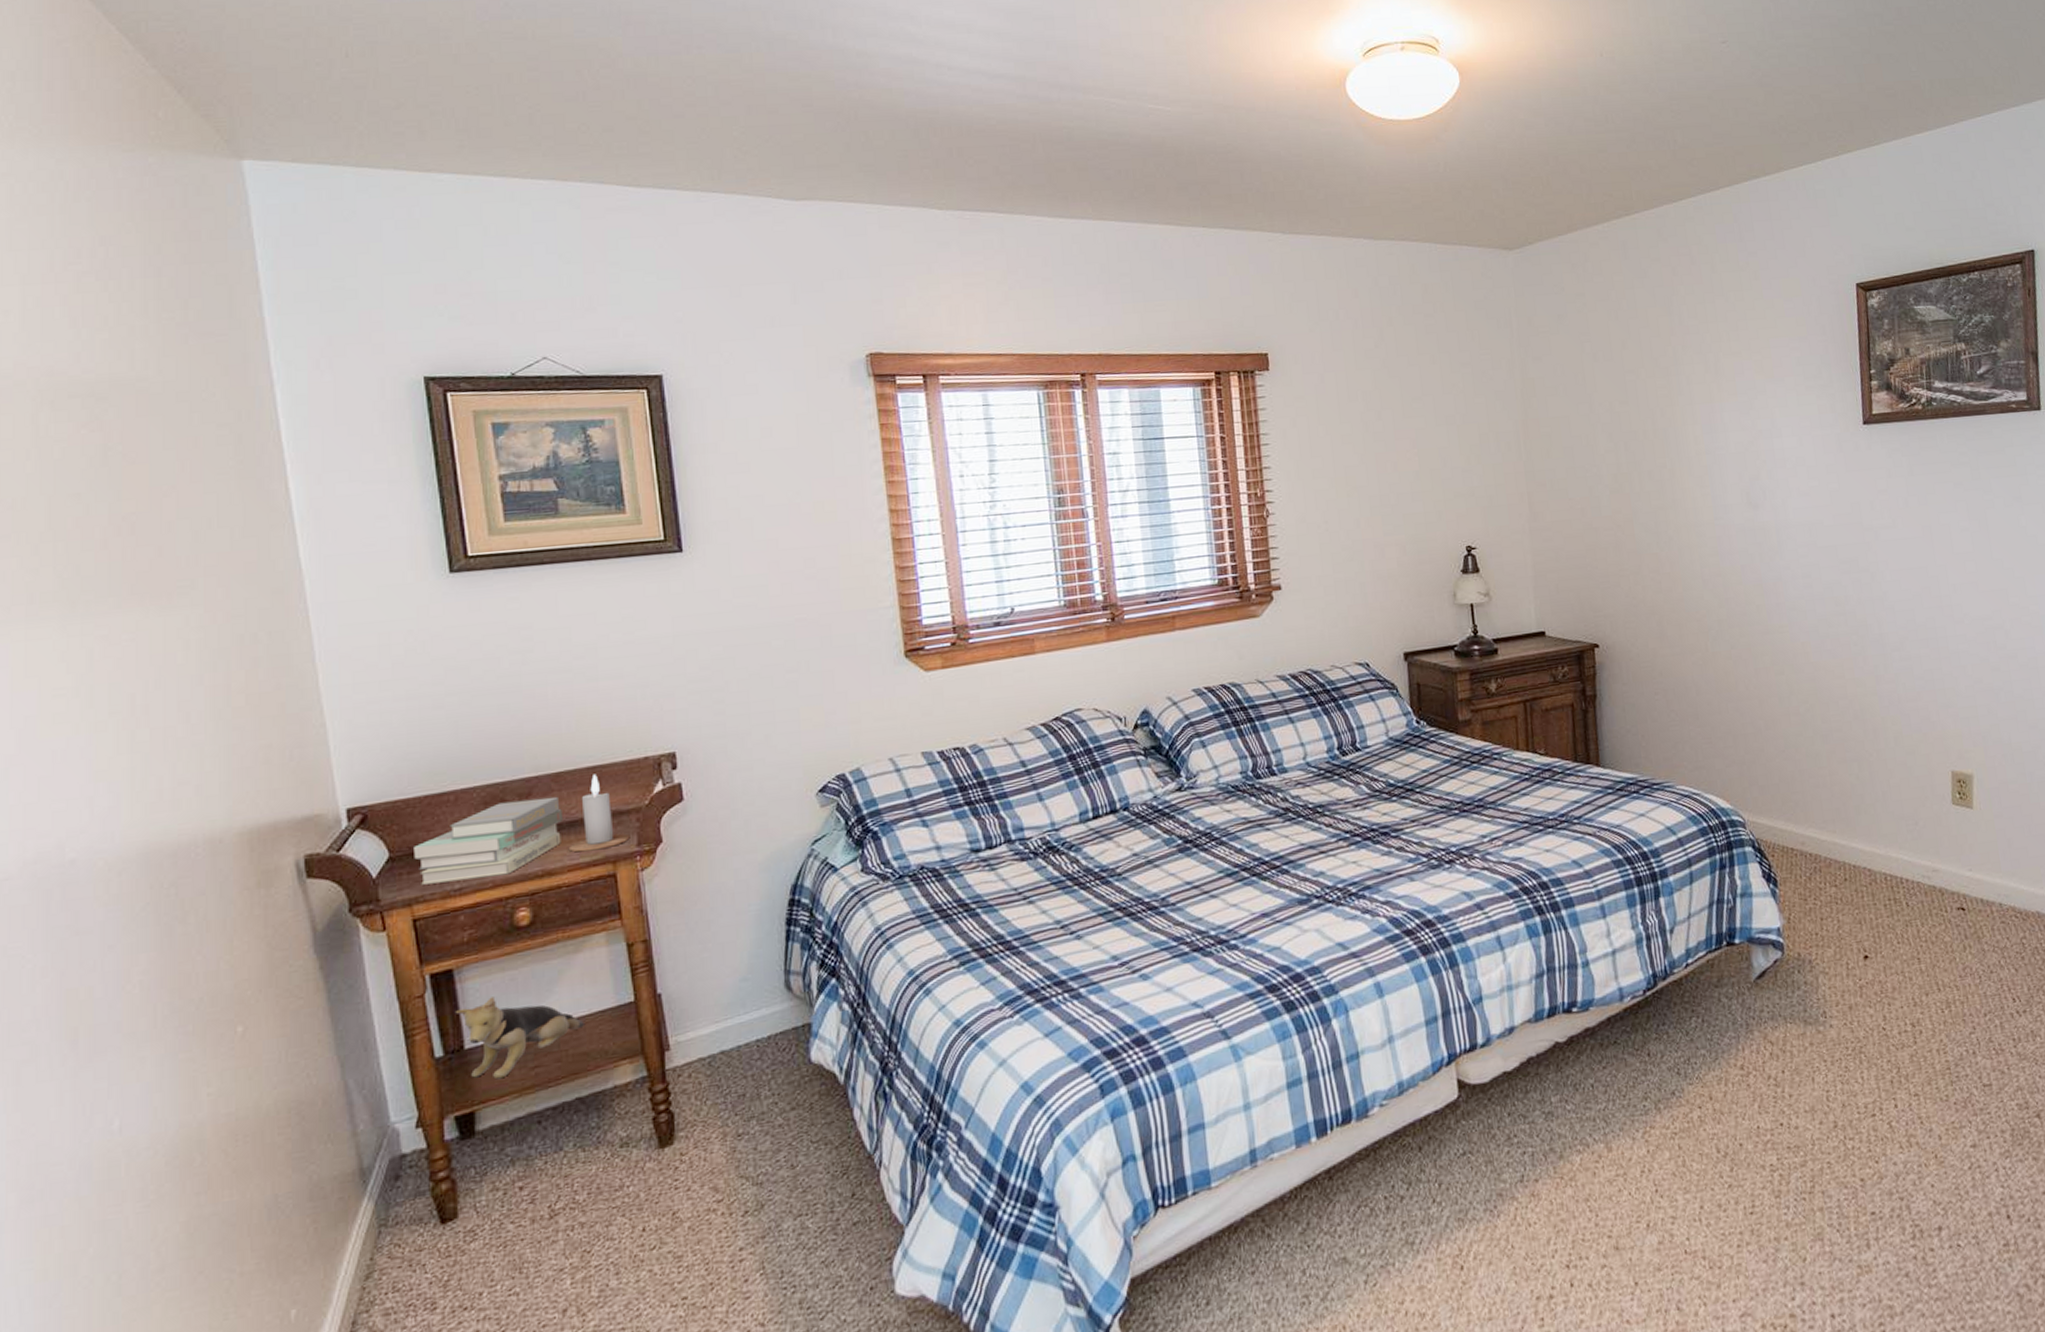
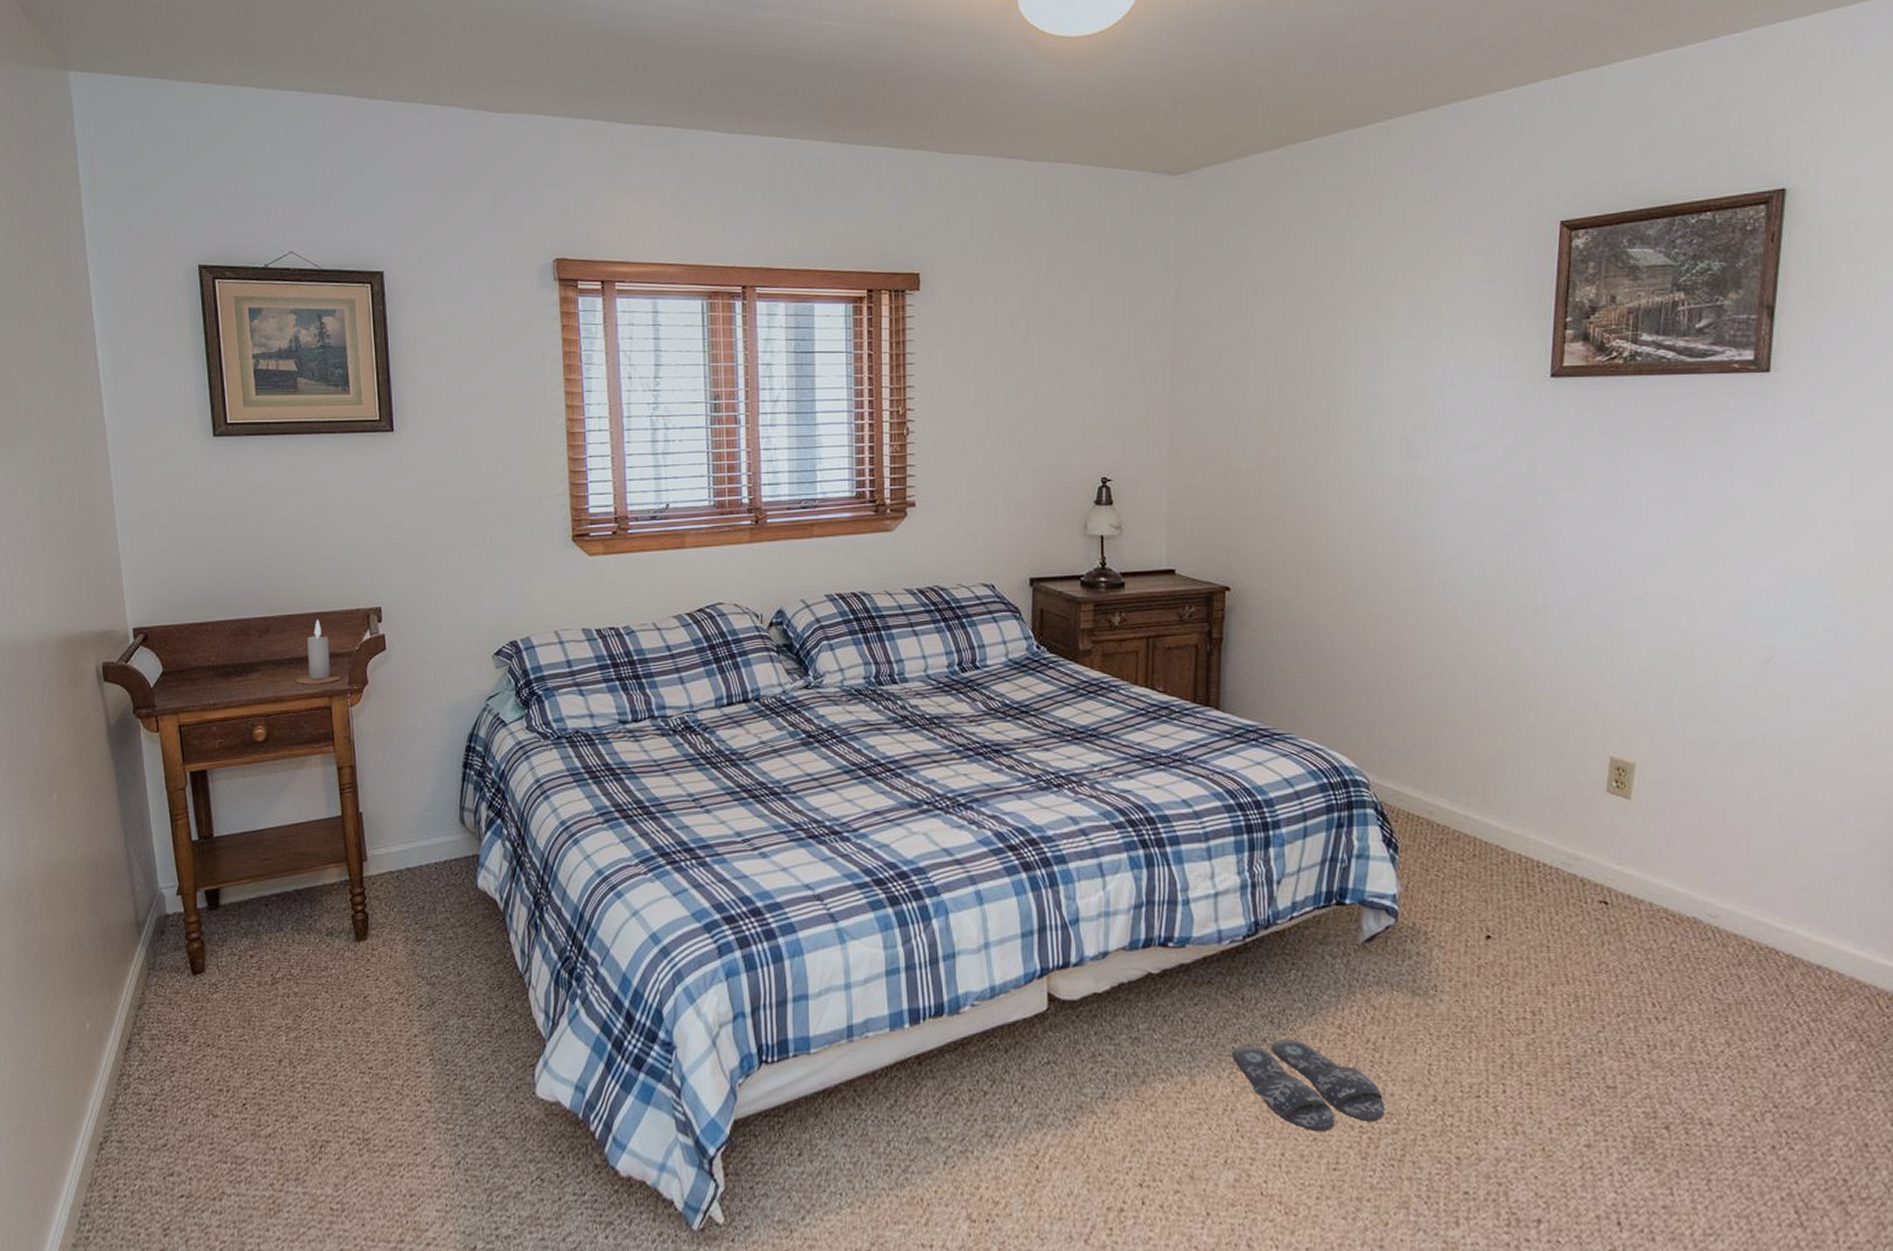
books: present [414,796,564,885] -> none [181,635,293,698]
plush toy: present [454,997,584,1080] -> none [207,797,303,865]
slippers: none [1644,1087,1792,1178] -> present [1232,1038,1385,1131]

